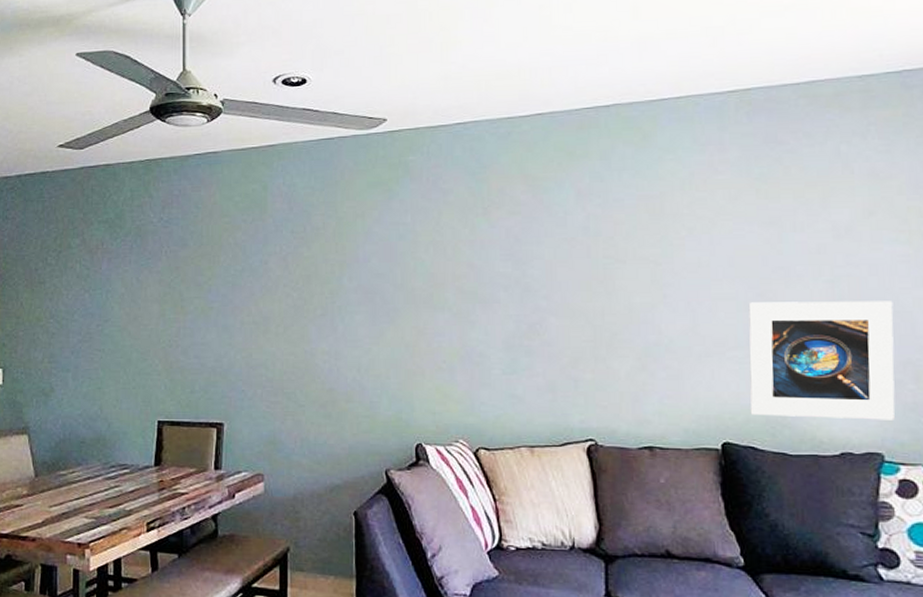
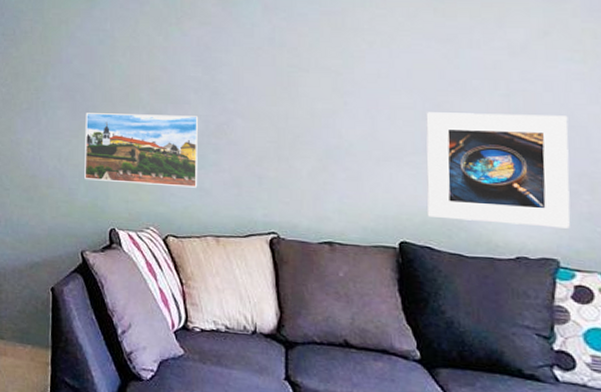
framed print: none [386,316,510,395] -> present [85,113,199,188]

